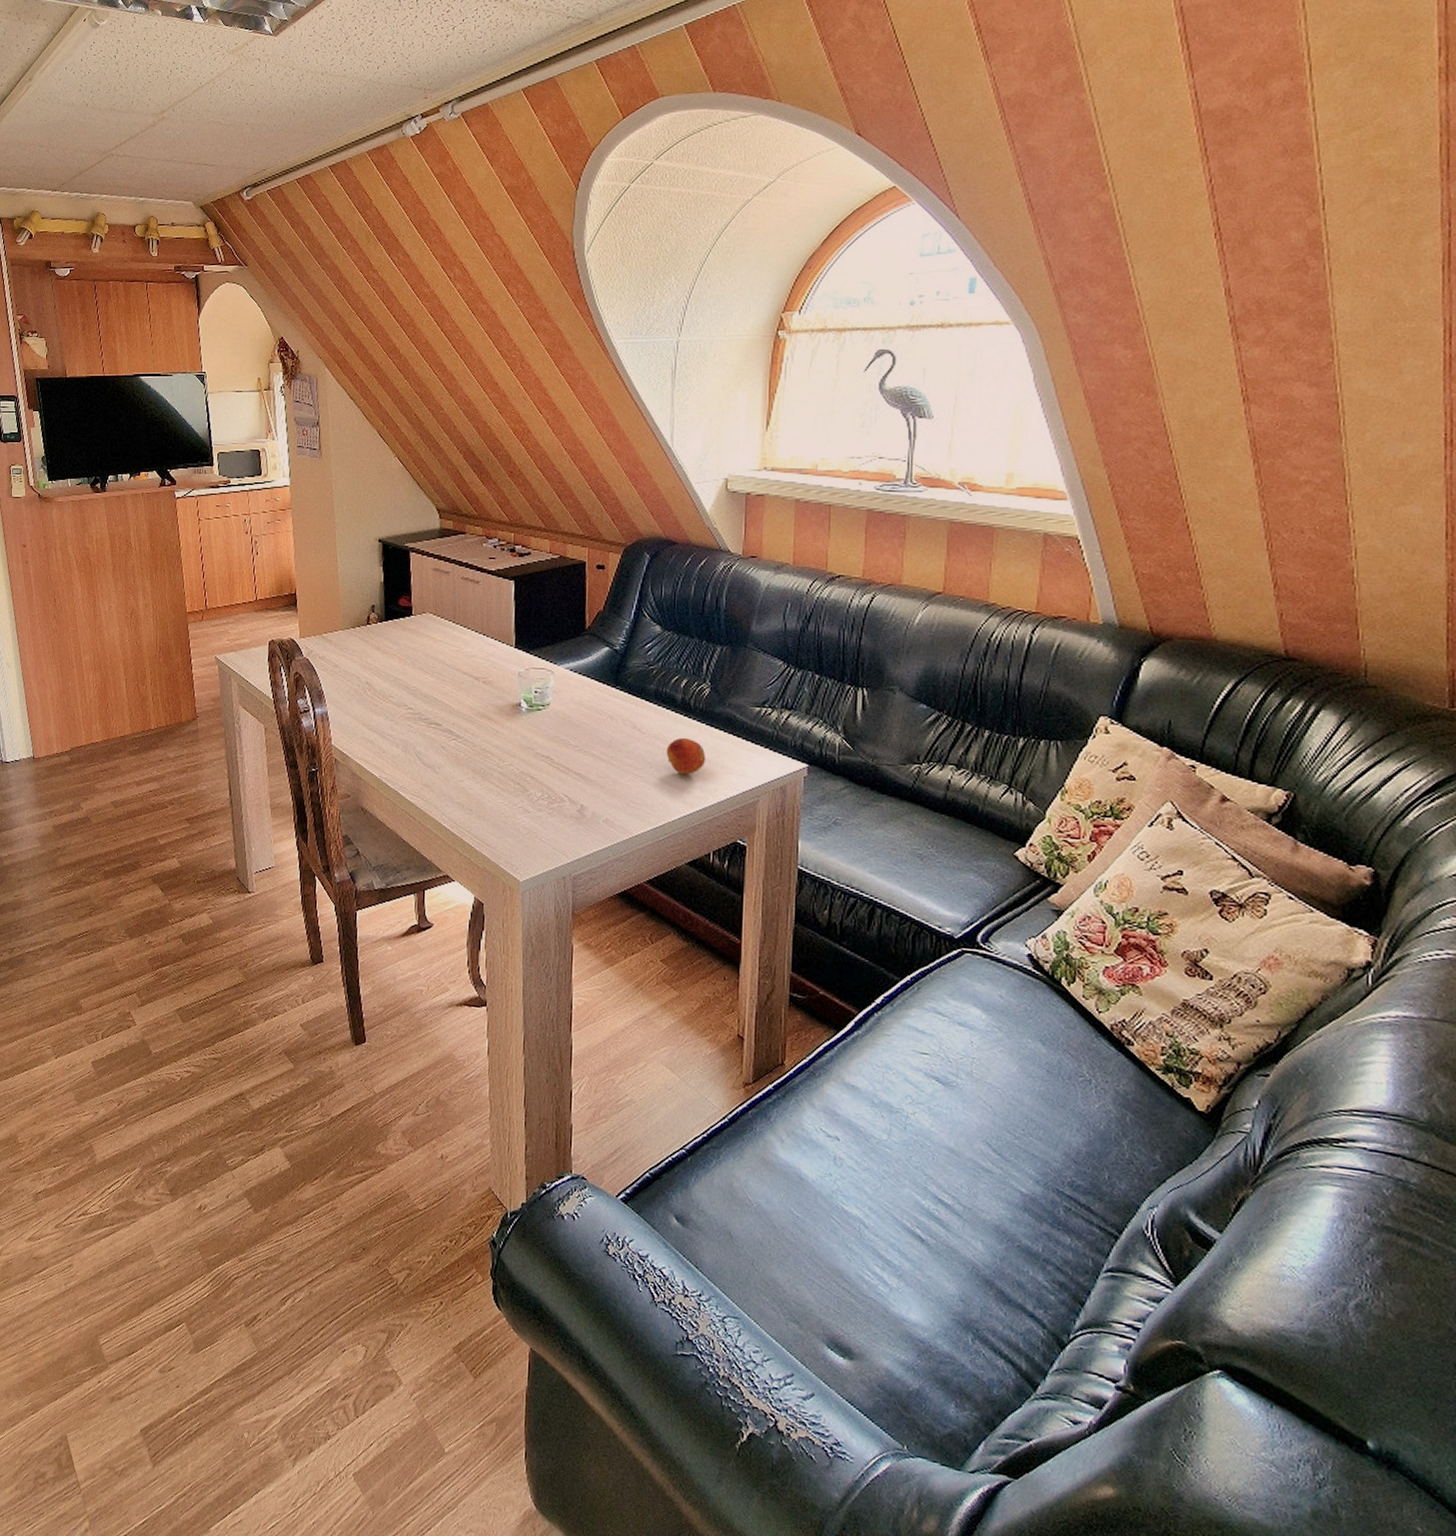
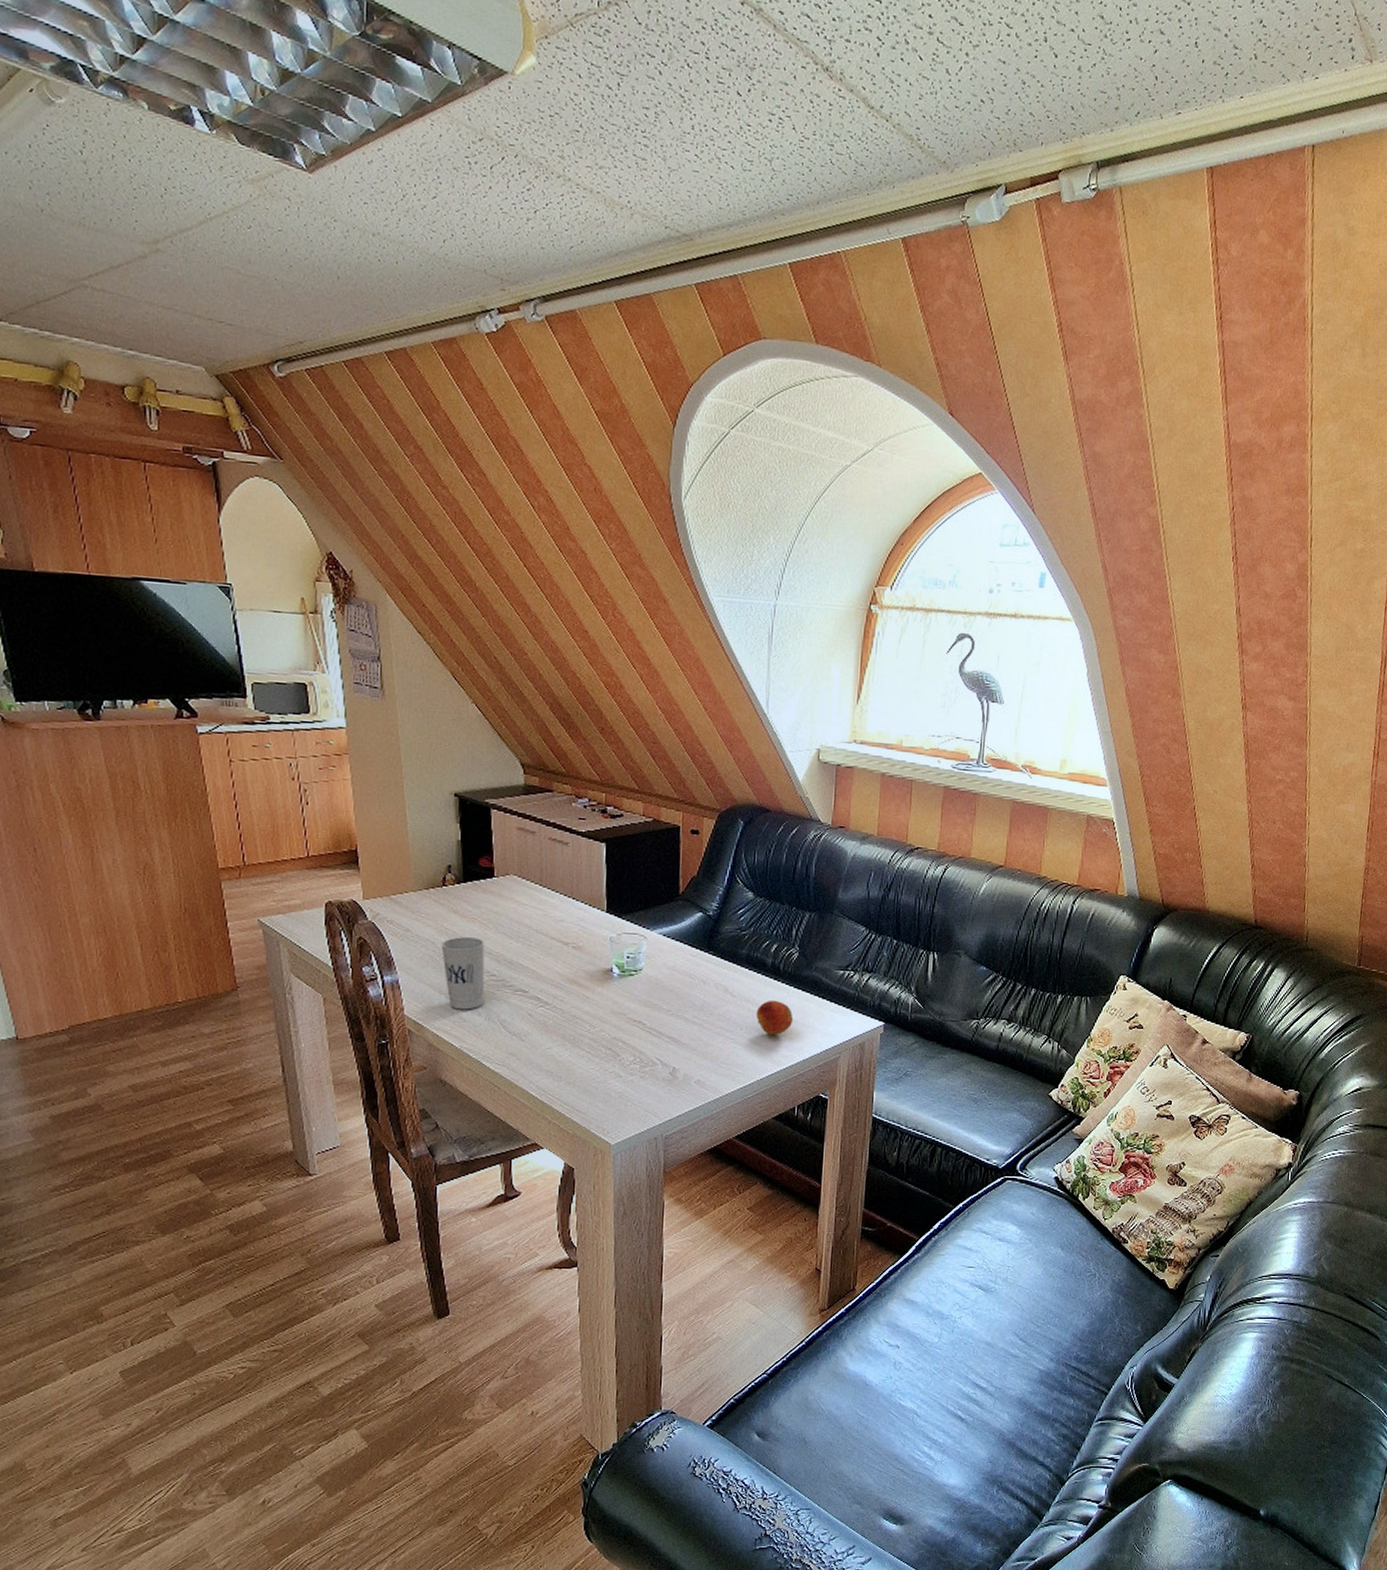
cup: none [364,672,403,741] -> present [441,937,485,1010]

